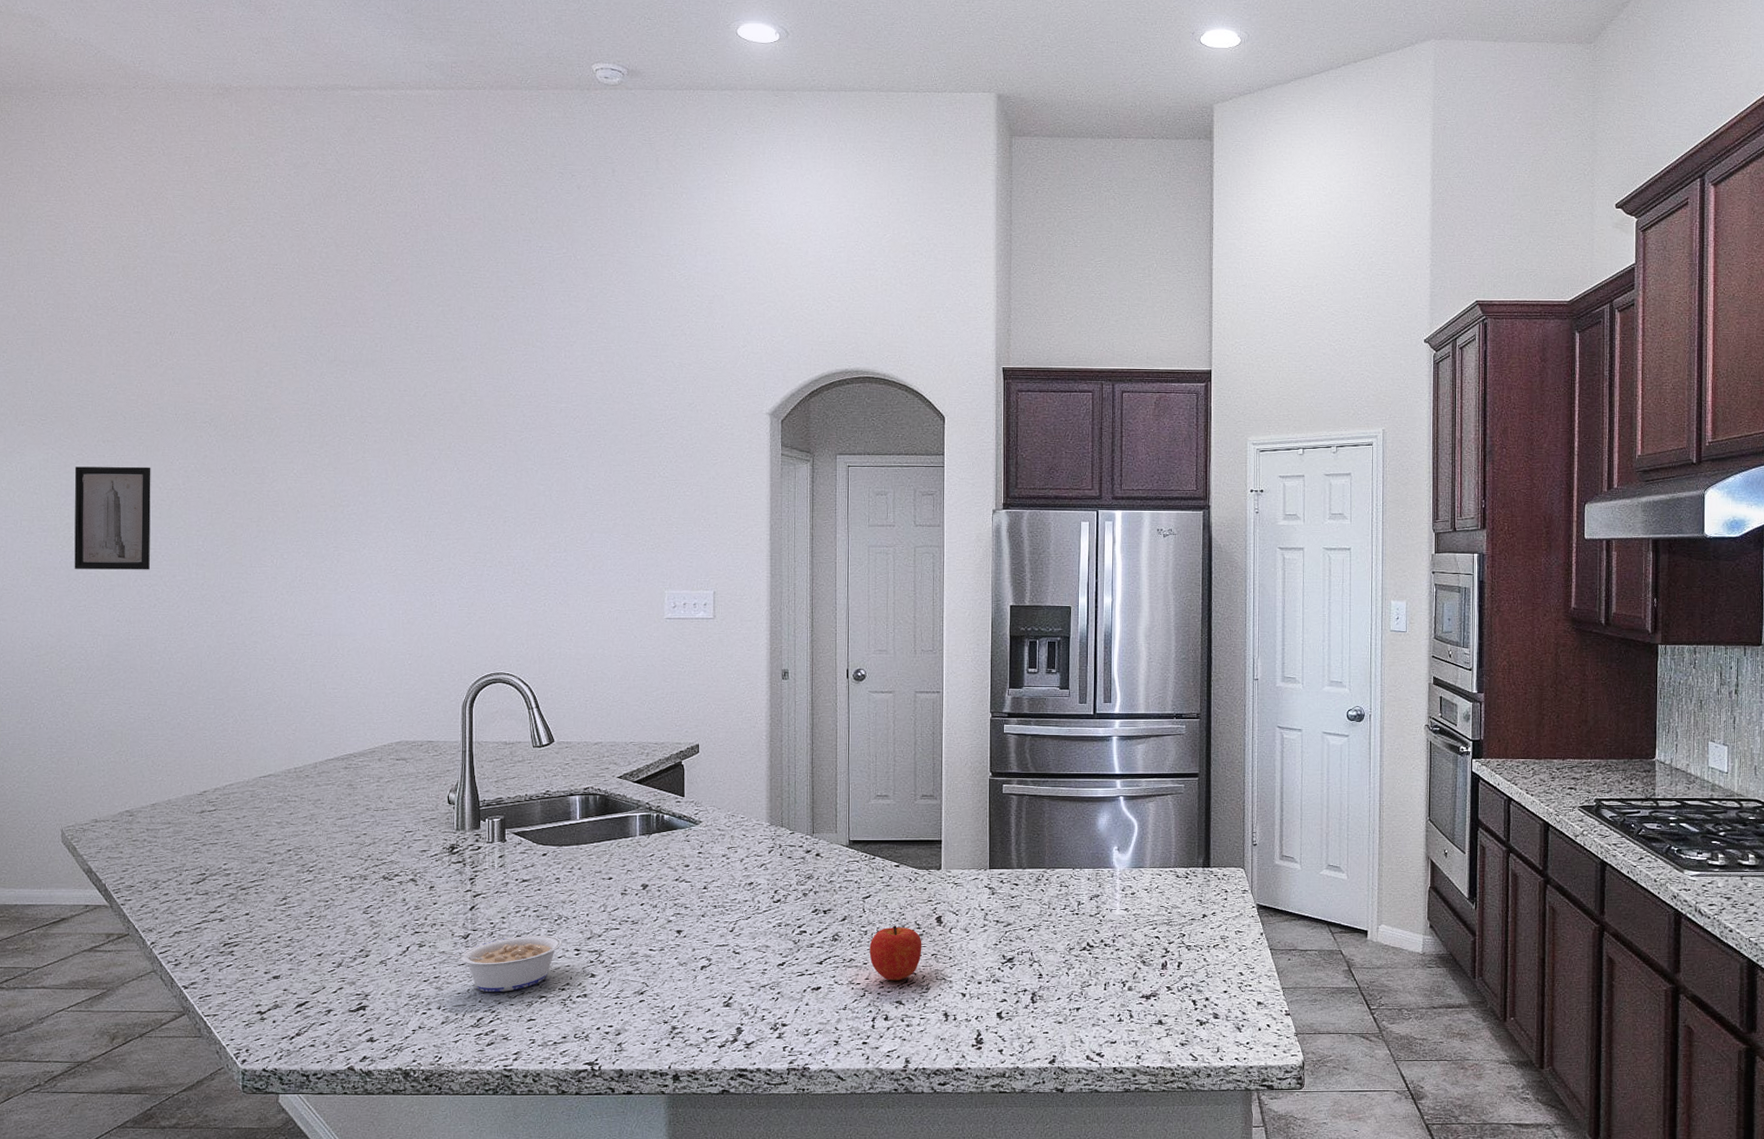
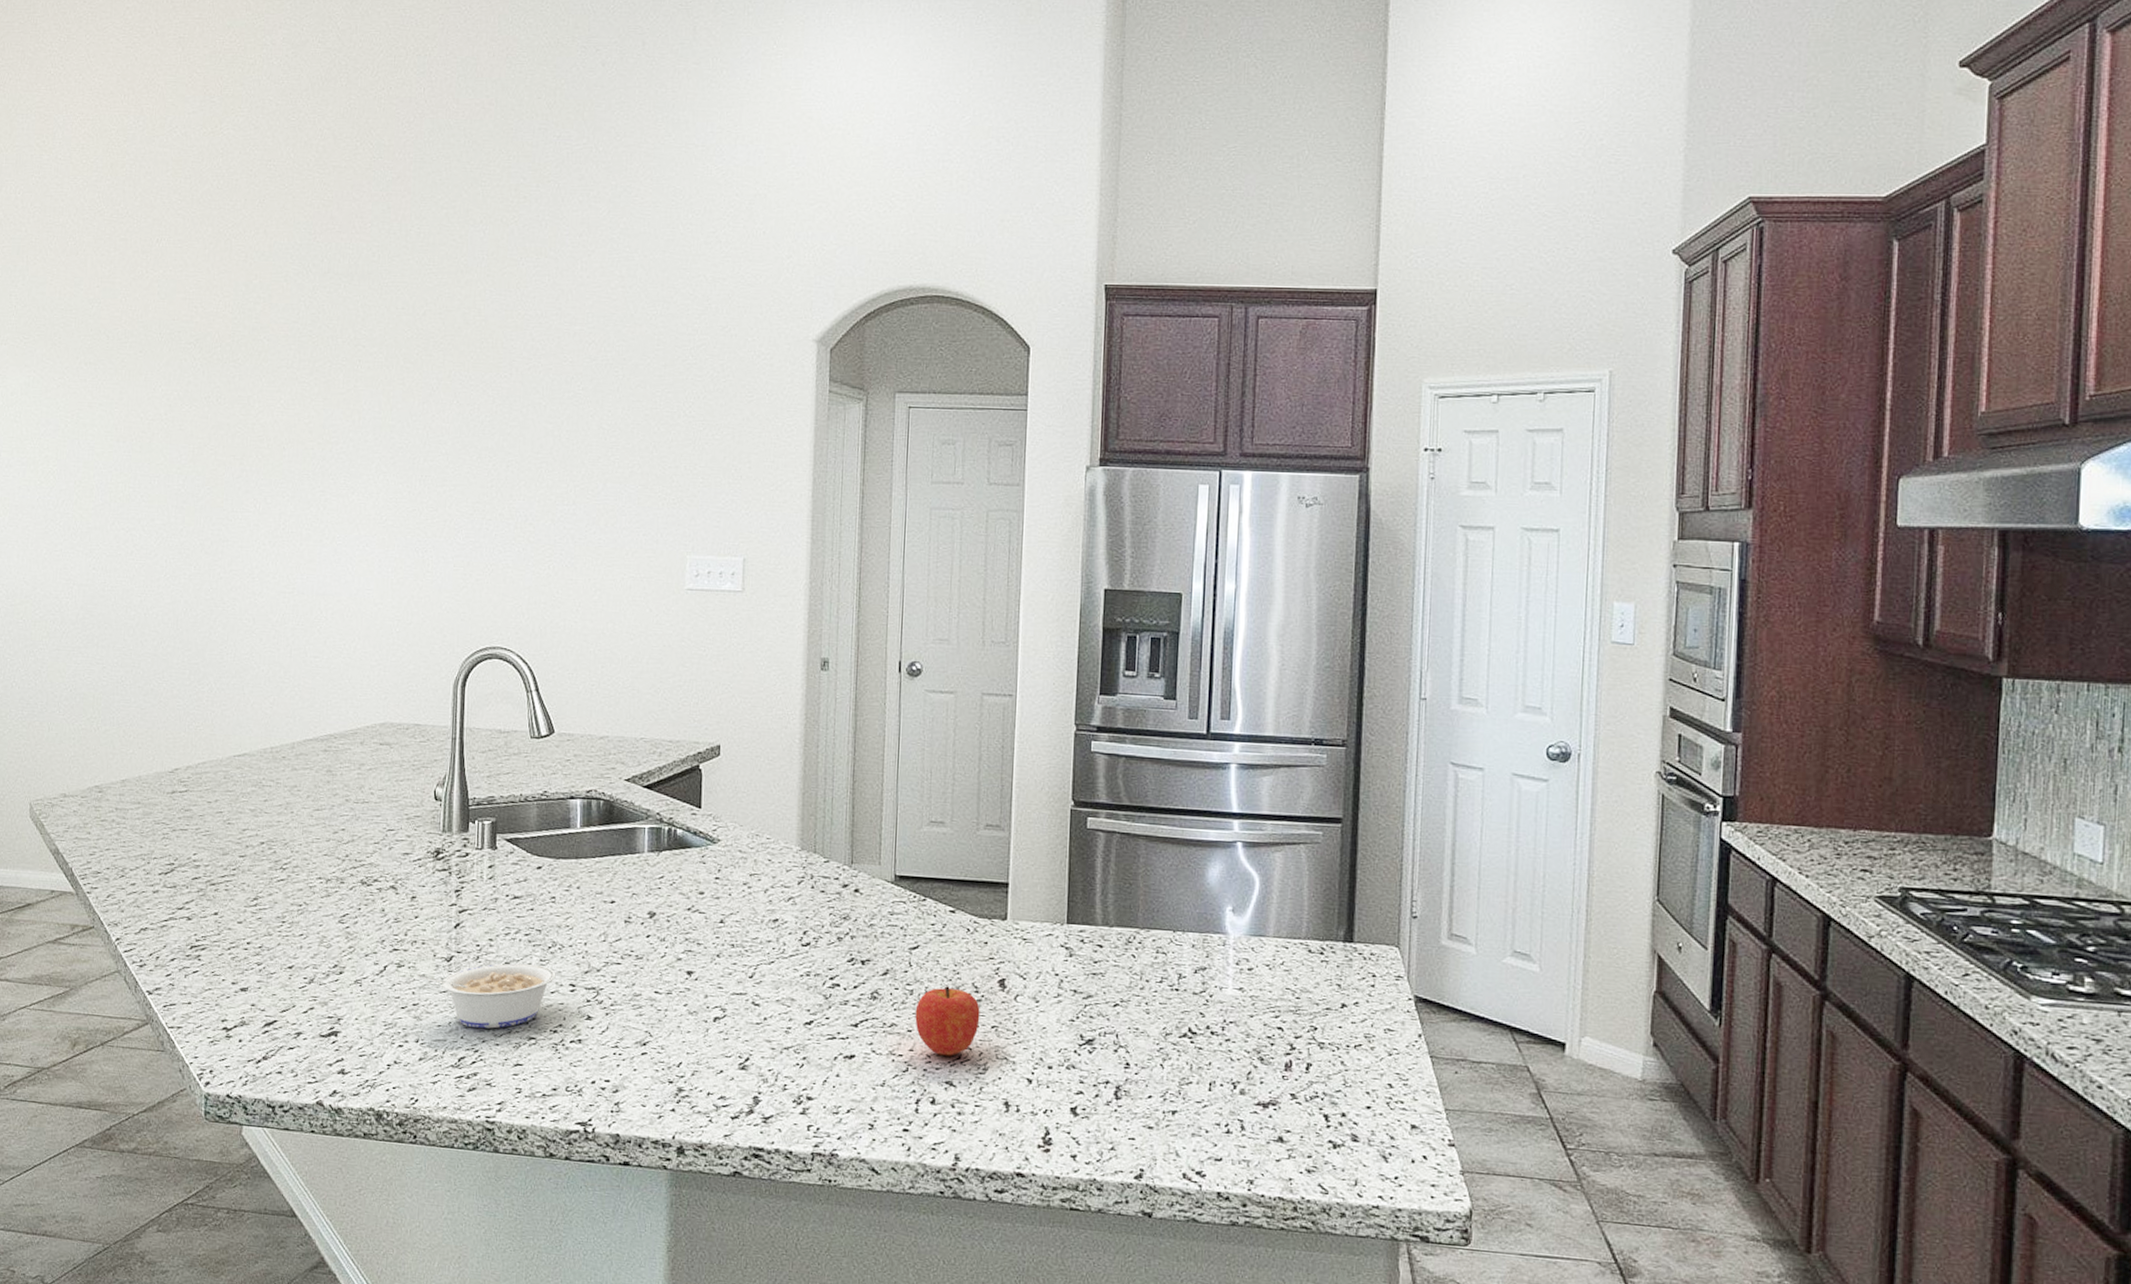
wall art: present [74,466,151,570] -> none [51,392,133,512]

